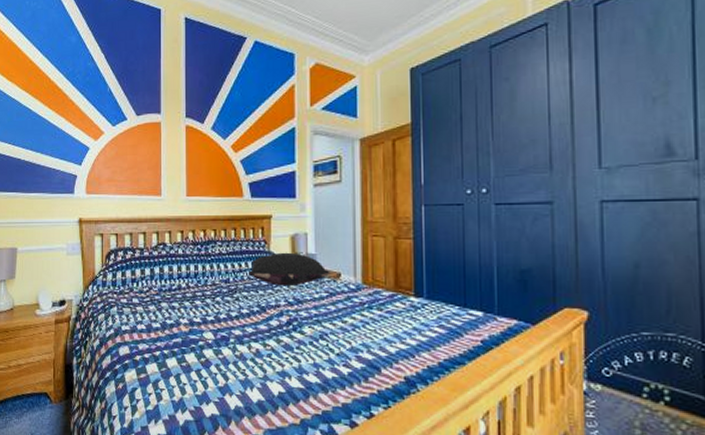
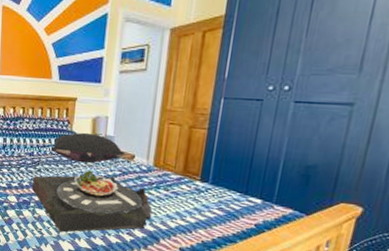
serving tray: none [231,294,367,371] -> present [32,170,152,232]

